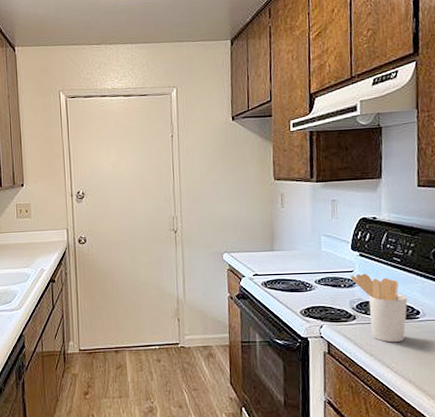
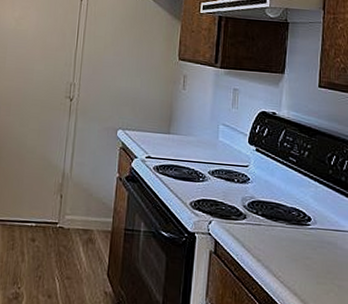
utensil holder: present [350,273,408,343] -> none [245,169,300,250]

